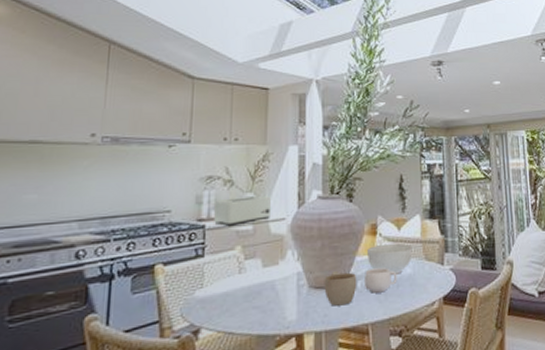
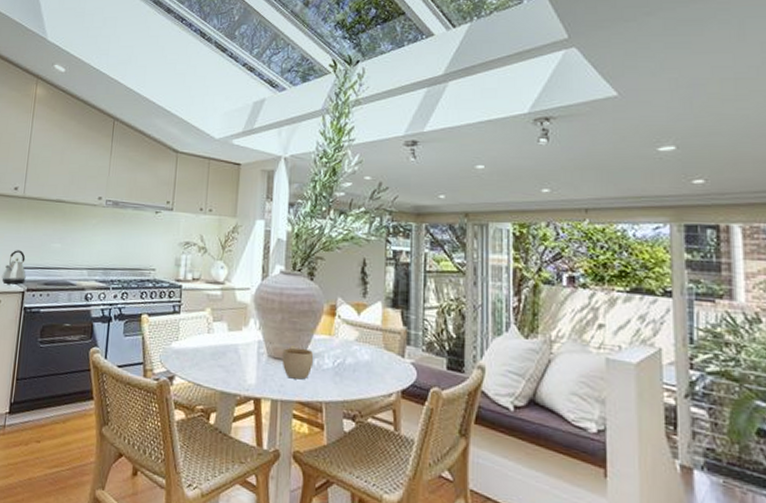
toaster: present [214,195,271,226] -> none [189,263,238,289]
mug: present [363,268,397,293] -> none [320,349,354,374]
bowl: present [367,244,413,275] -> none [325,327,372,359]

